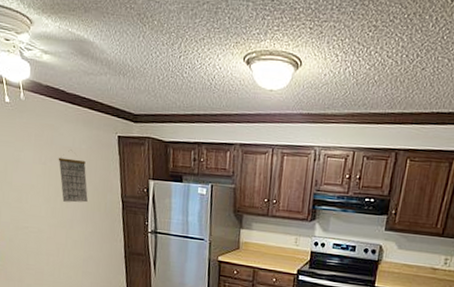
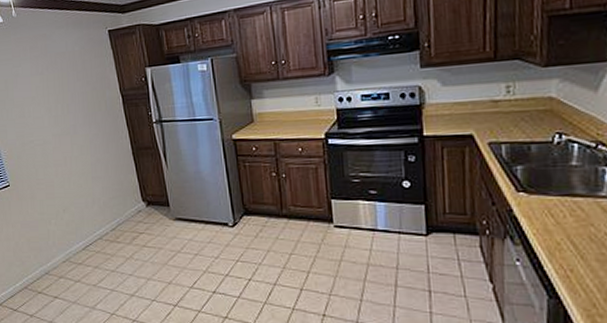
calendar: present [58,149,88,203] -> none [54,54,87,108]

